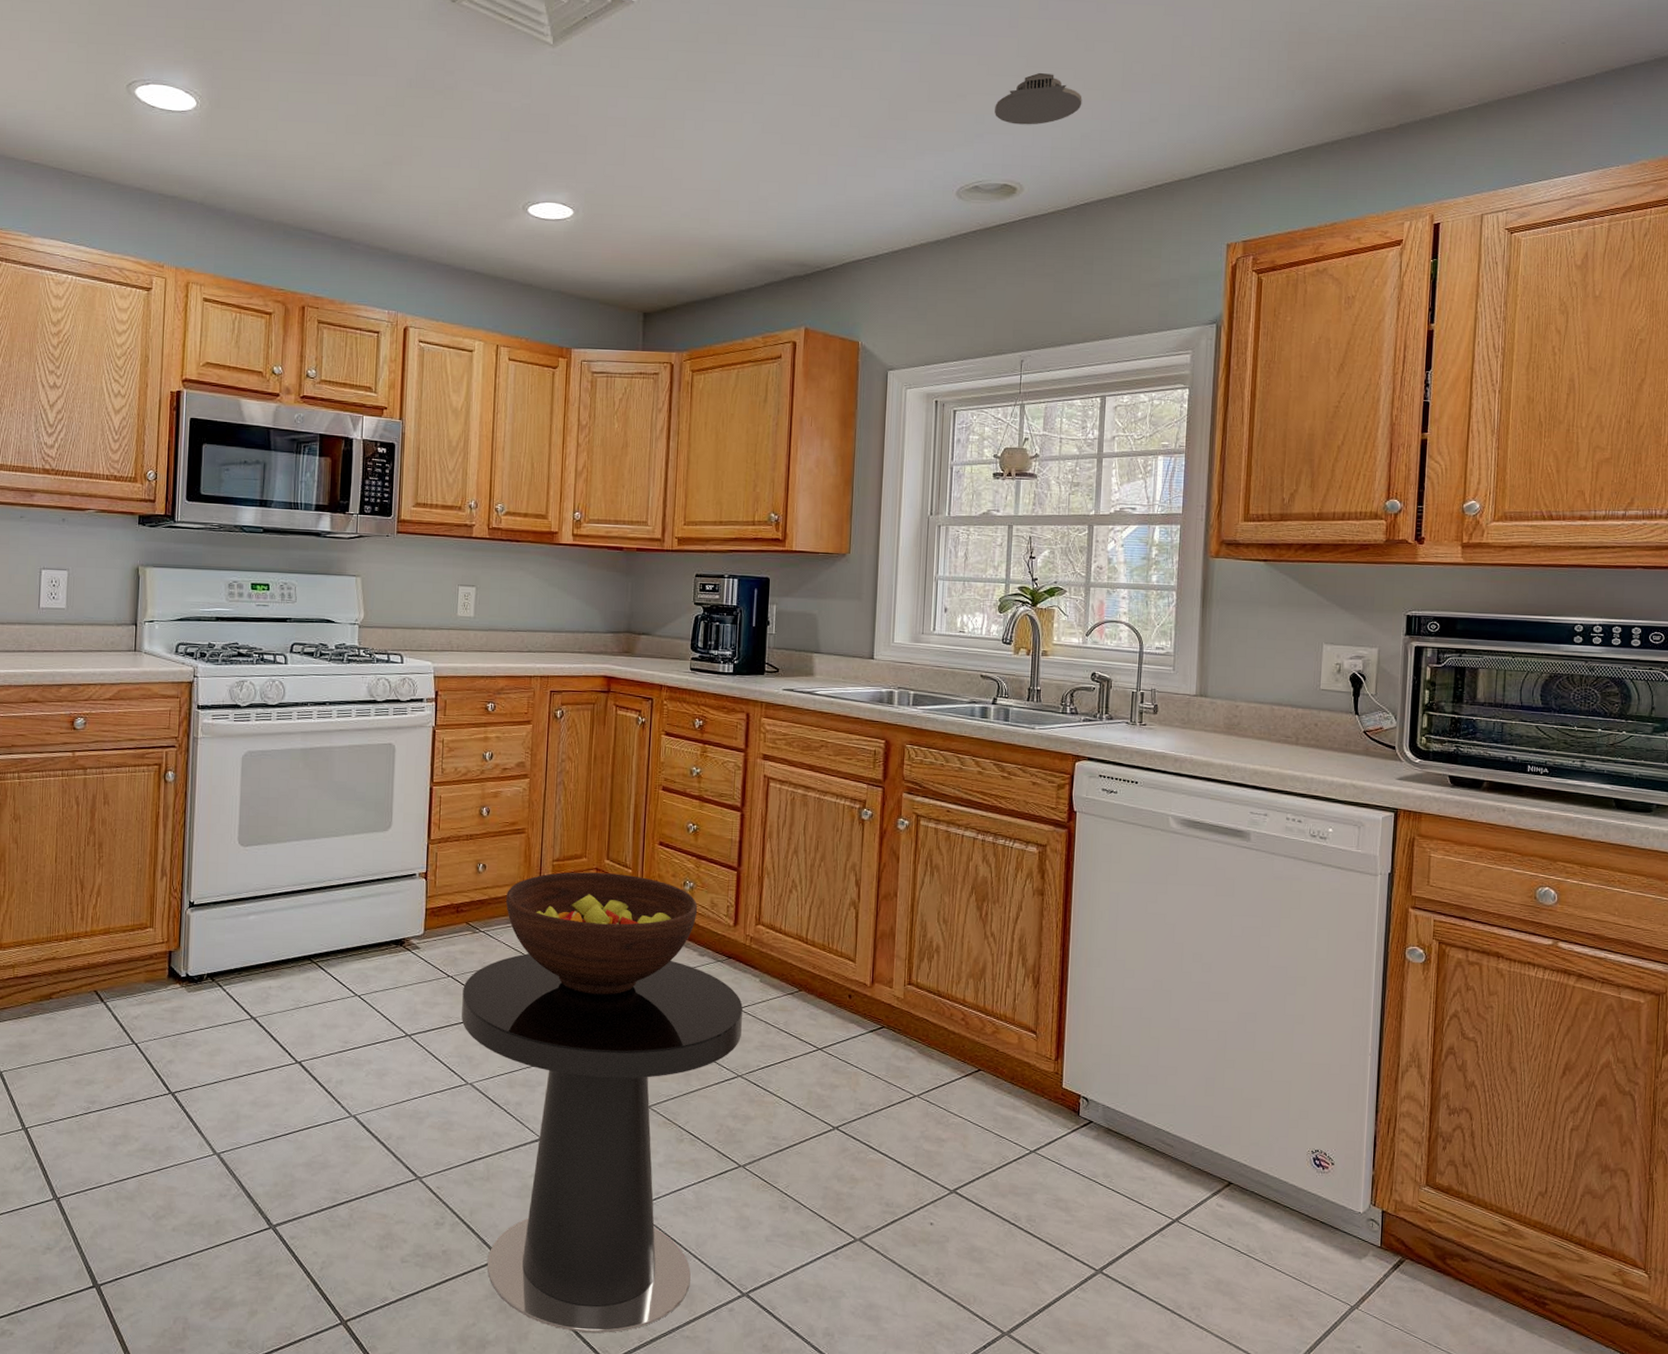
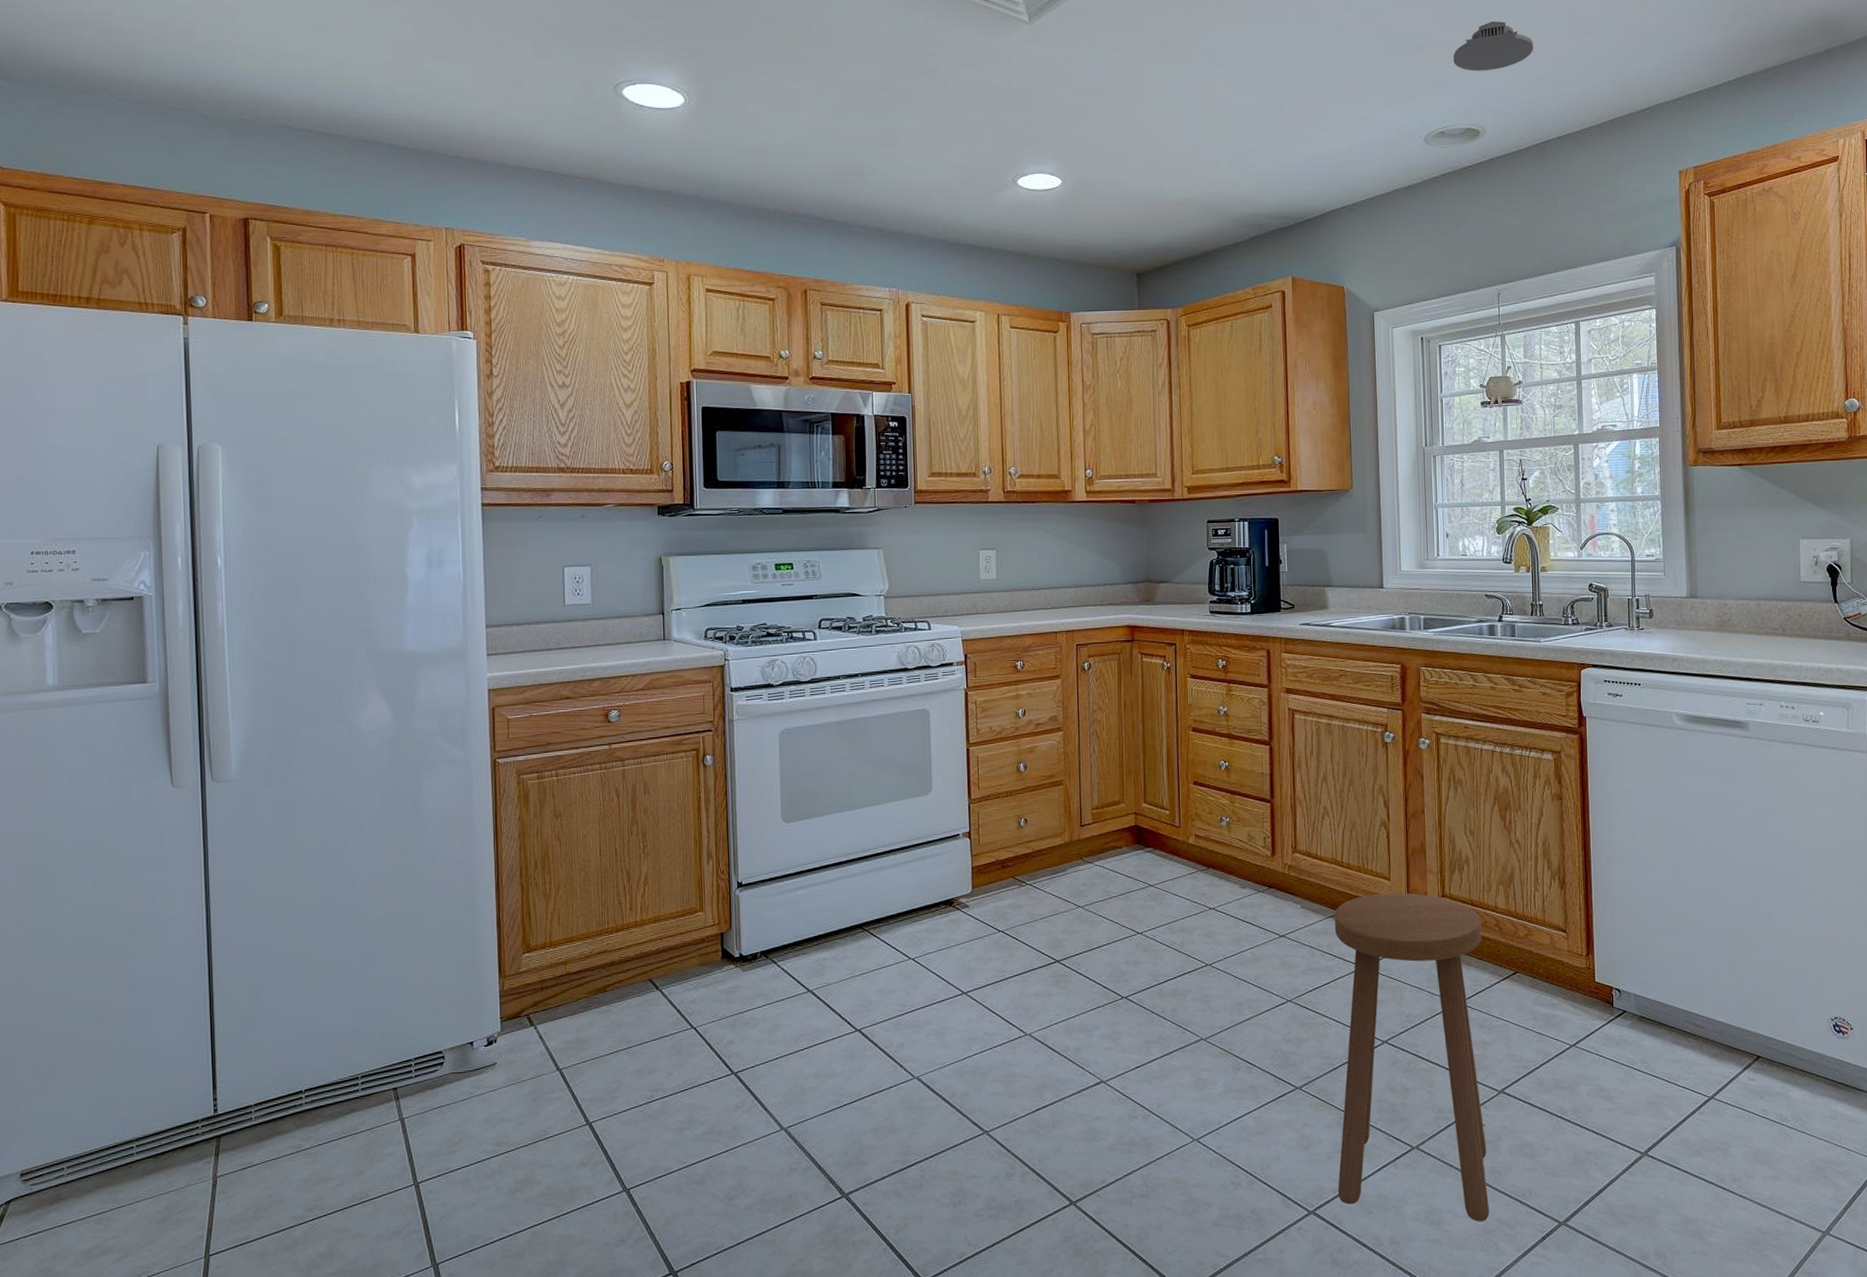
side table: present [461,953,743,1333] -> none [1014,895,1287,1267]
fruit bowl: present [506,872,698,995] -> none [1050,816,1236,936]
stool: none [774,975,947,1323] -> present [1334,893,1489,1222]

